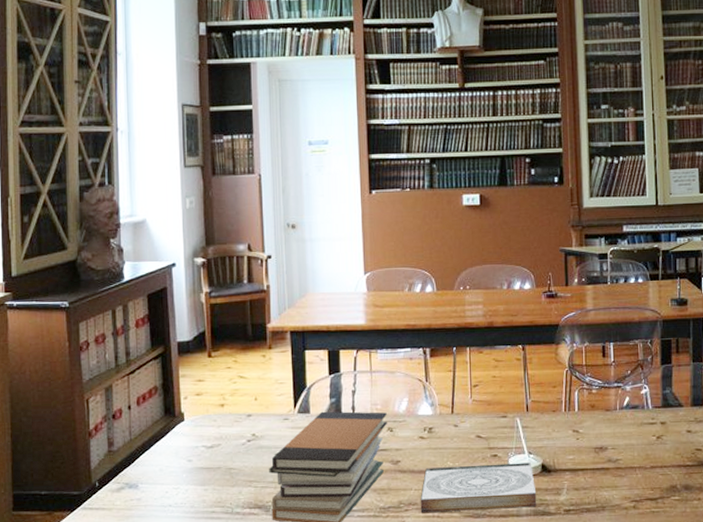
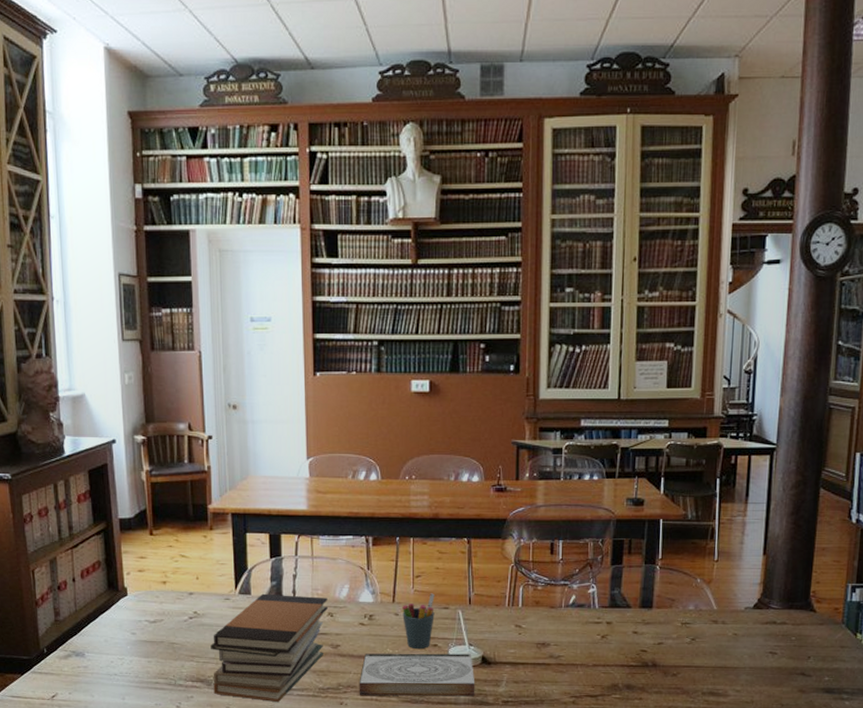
pen holder: none [461,402,493,460] -> present [402,593,435,649]

